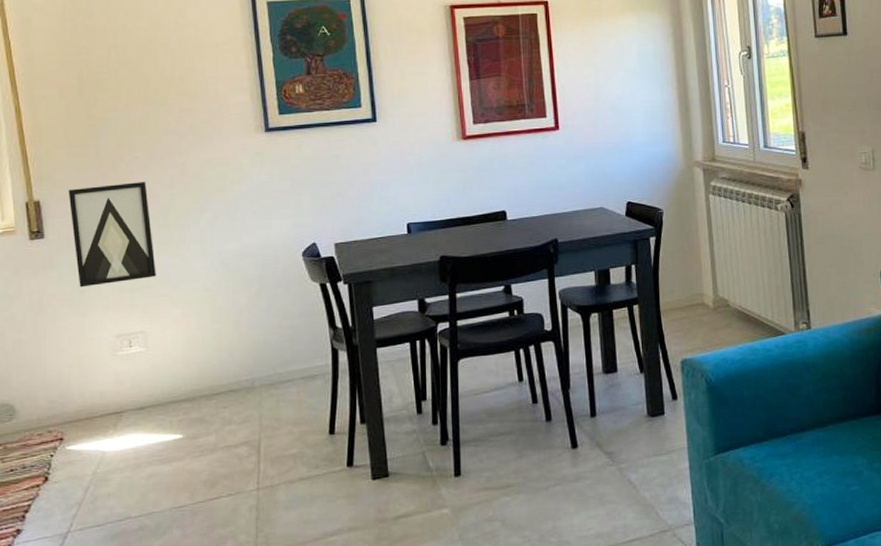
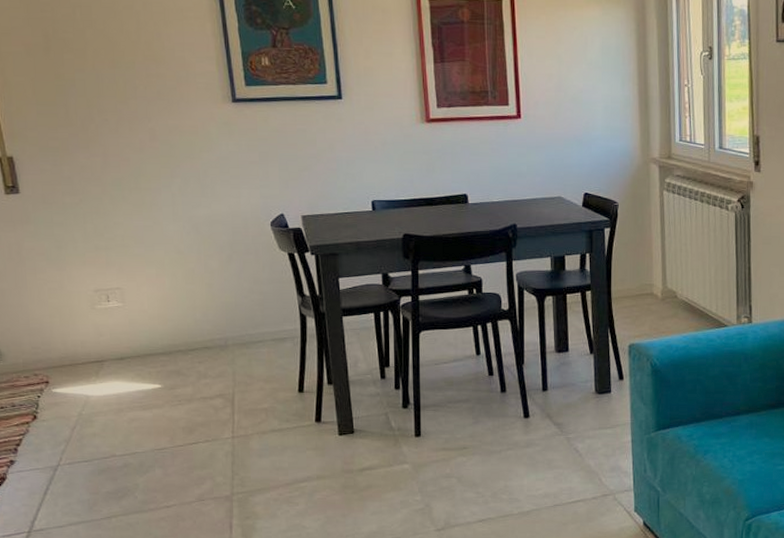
wall art: present [68,181,156,288] -> none [40,143,130,243]

